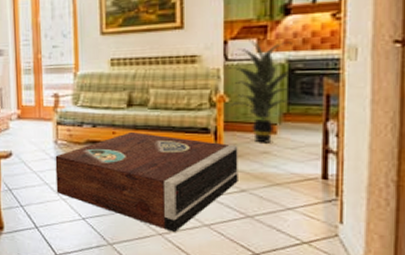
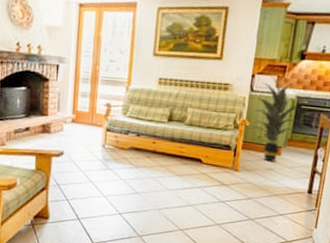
stereo: present [55,131,238,232] -> none [99,142,251,228]

